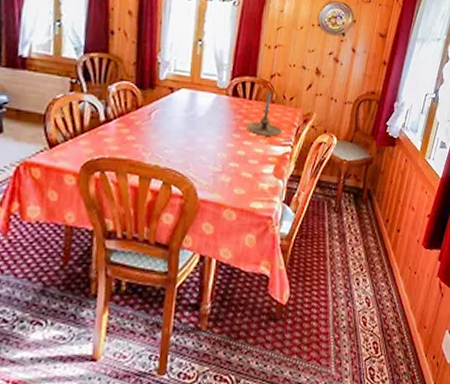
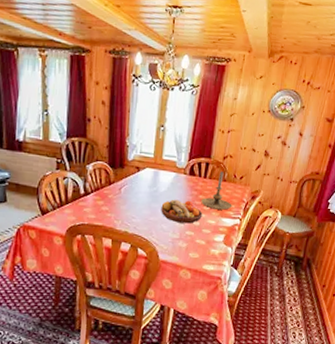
fruit bowl: none [199,125,249,154] -> present [161,199,203,224]

